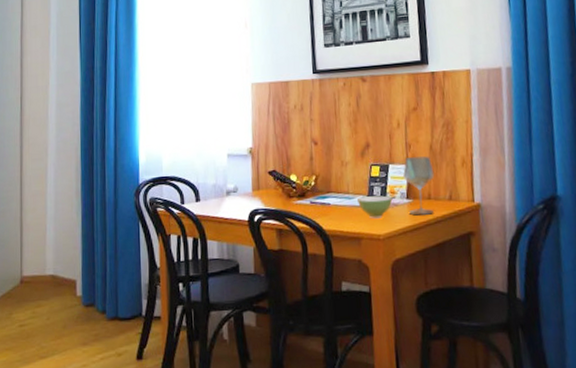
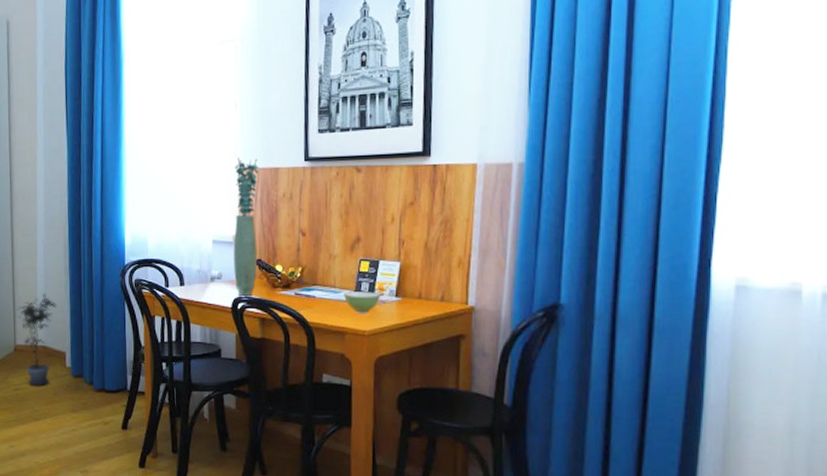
potted plant: none [24,219,67,320] -> present [16,293,57,386]
vase: none [246,72,273,208] -> present [233,157,259,296]
wine glass: present [403,156,435,216] -> none [394,253,428,314]

